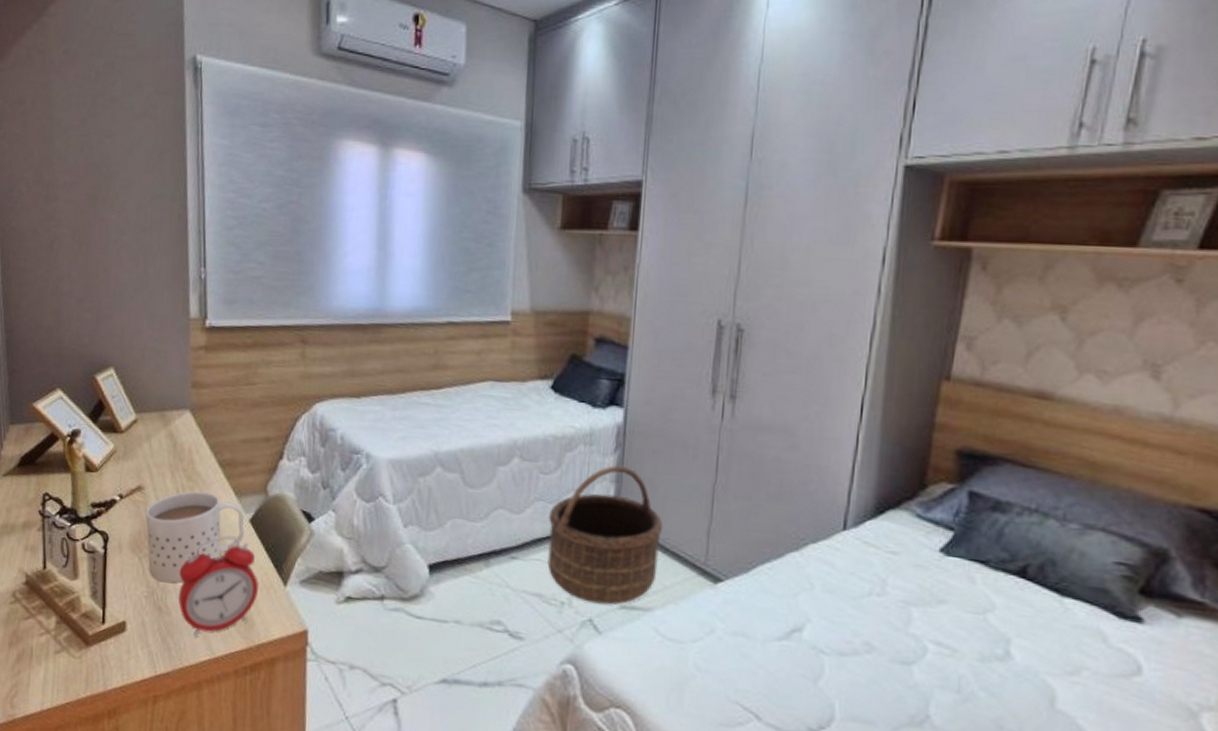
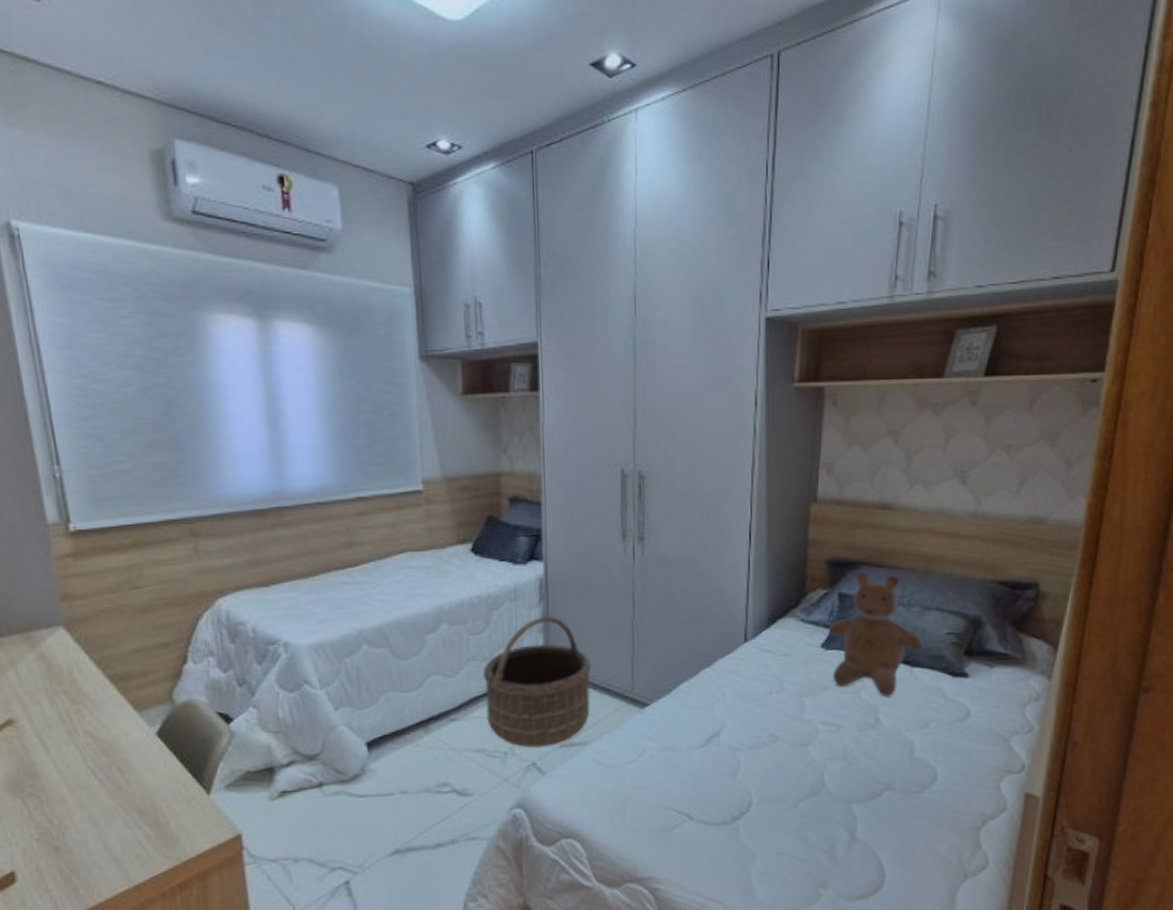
mug: present [145,491,244,583] -> none [22,712,152,820]
alarm clock: present [178,535,260,637] -> none [76,753,178,869]
teddy bear: none [951,468,1080,626] -> present [828,571,923,696]

